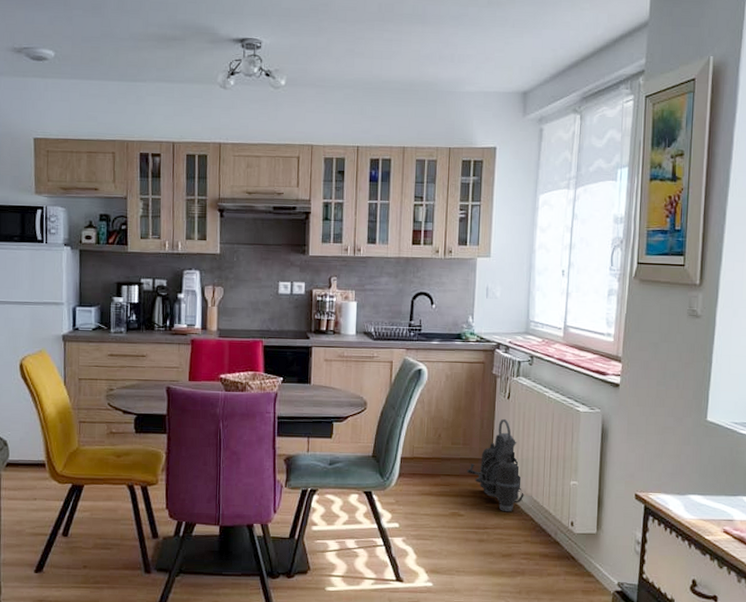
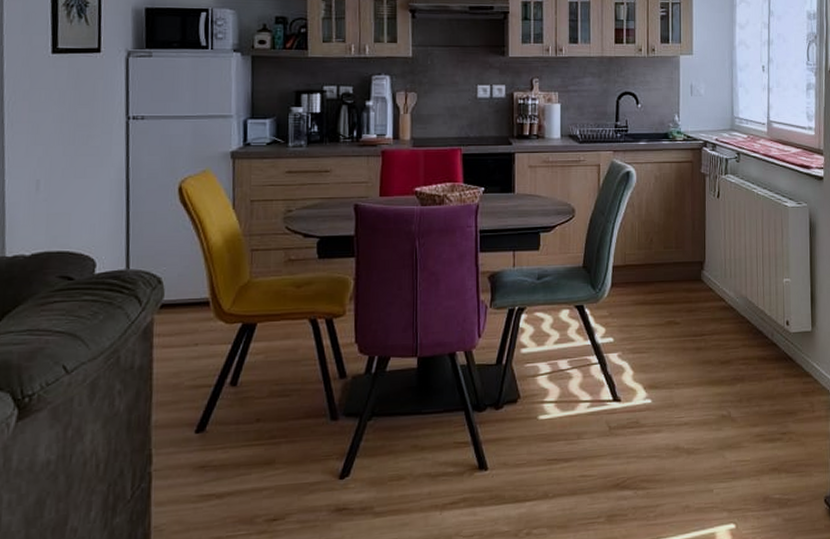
backpack: present [466,419,524,512] -> none [680,219,739,316]

